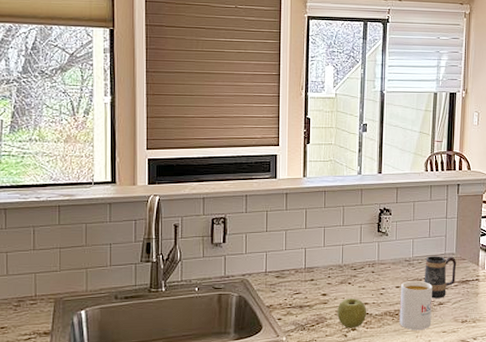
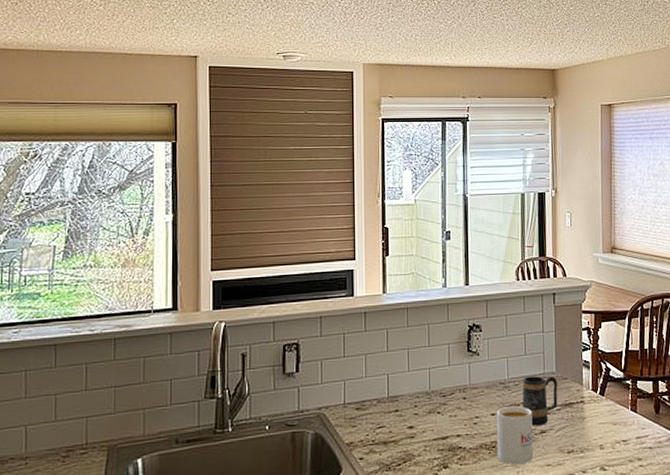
apple: present [337,298,367,328] -> none [426,430,460,466]

